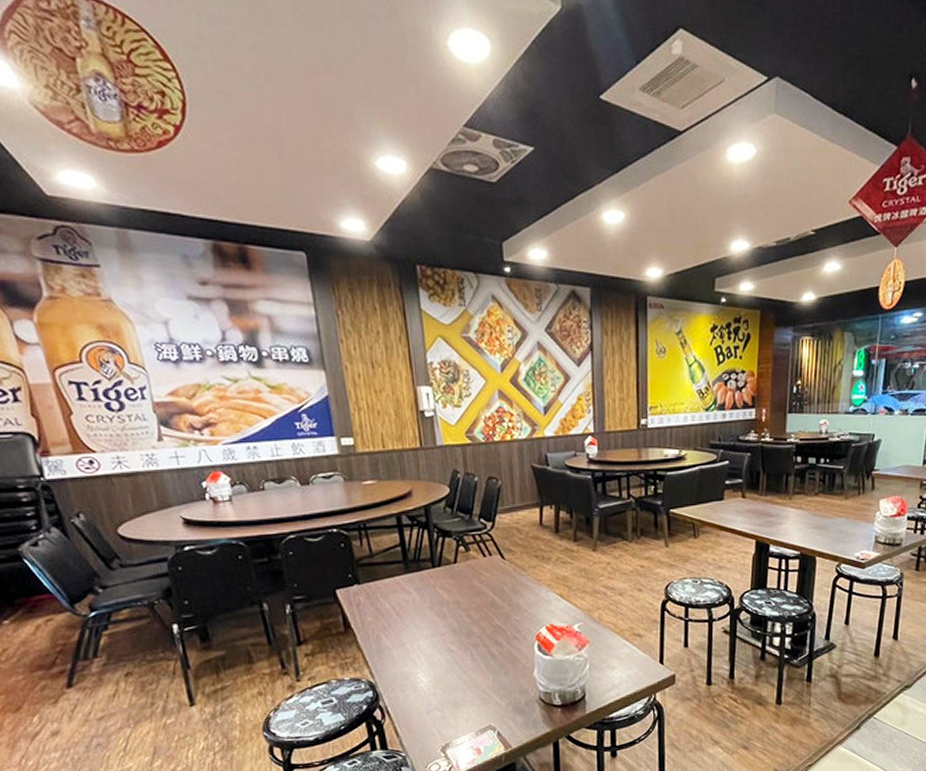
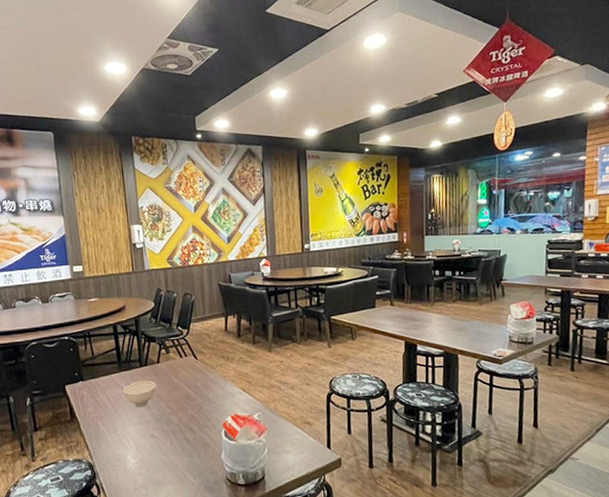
bowl: none [412,584,453,616] -> present [124,380,156,407]

